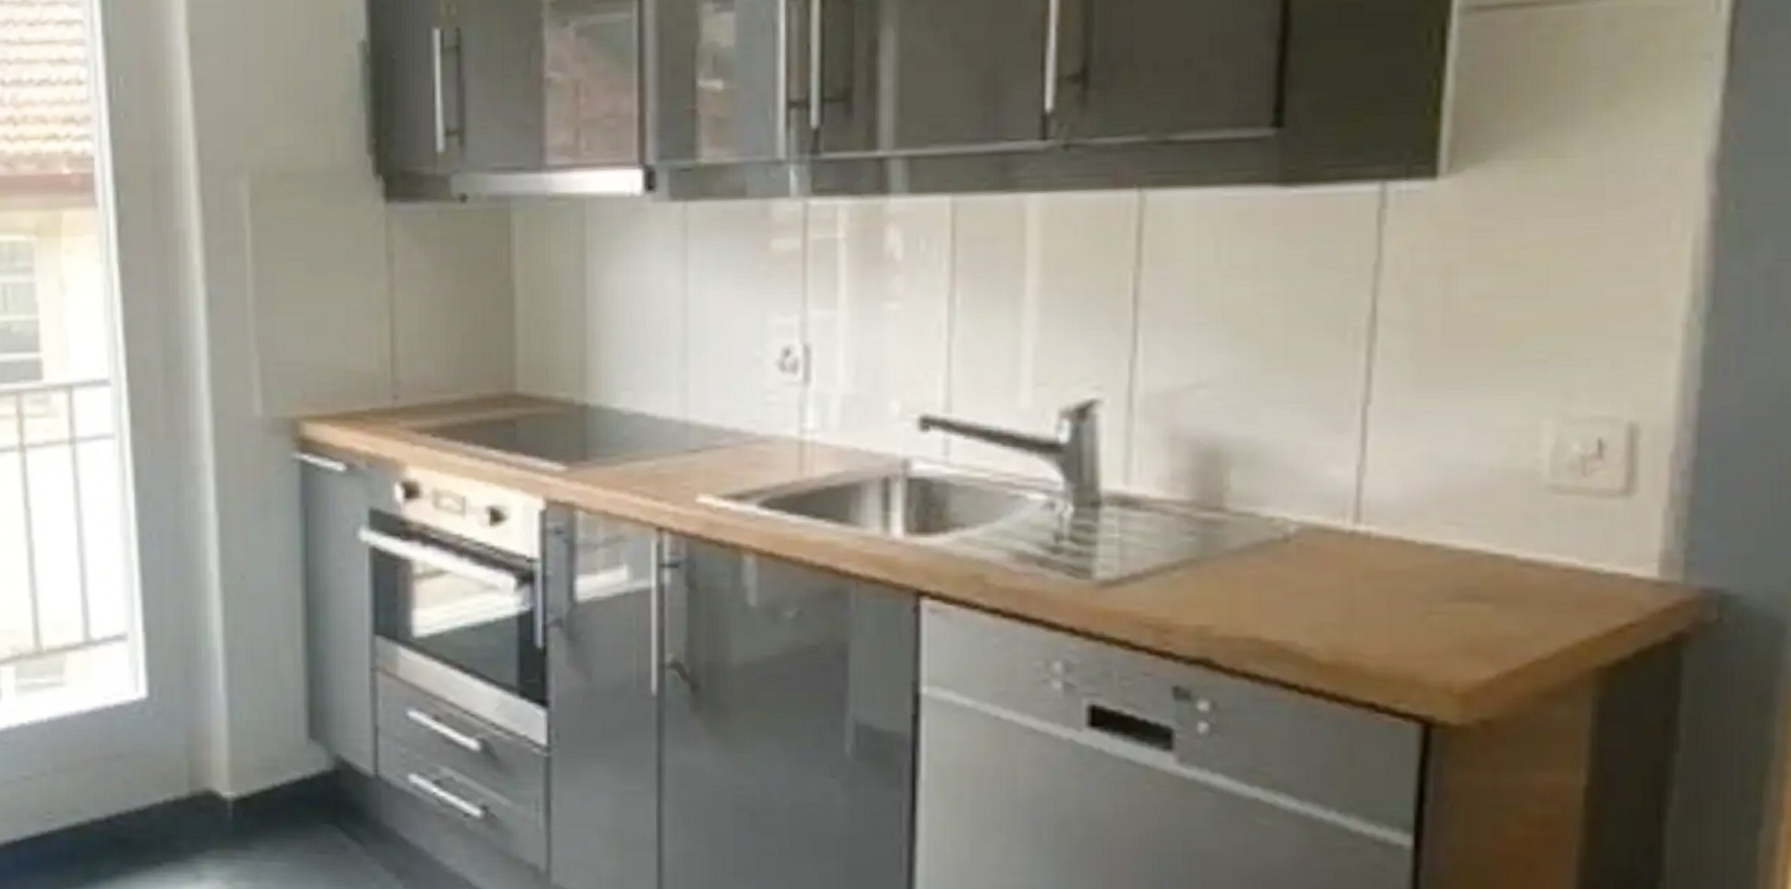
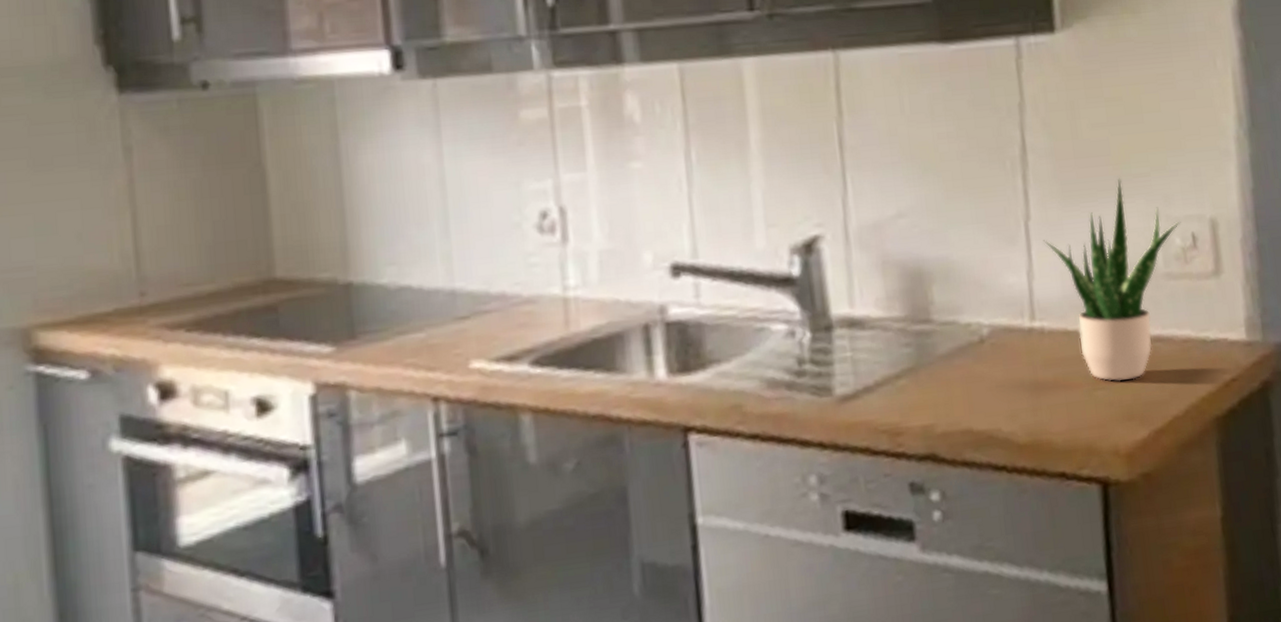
potted plant: none [1383,362,1584,608] -> present [1042,177,1181,382]

